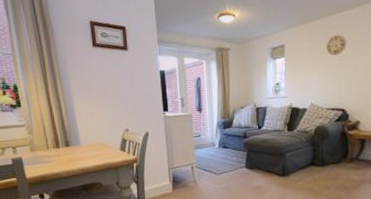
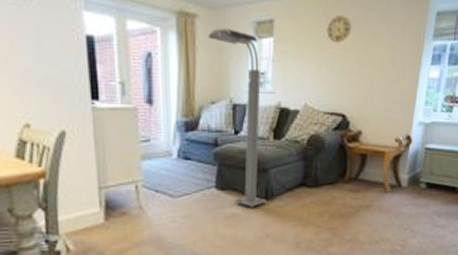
floor lamp: none [238,55,284,182] -> present [208,27,267,208]

